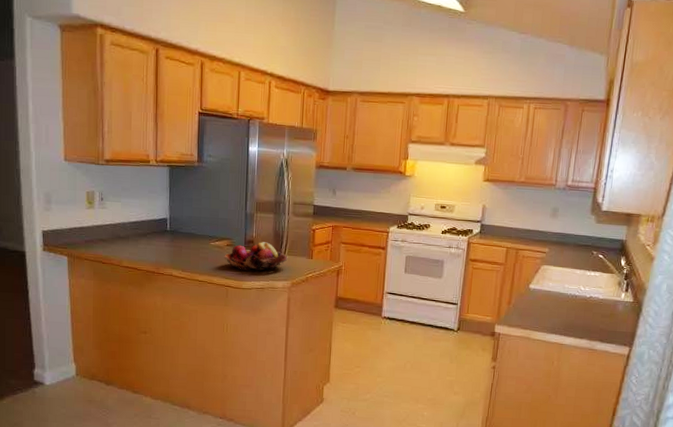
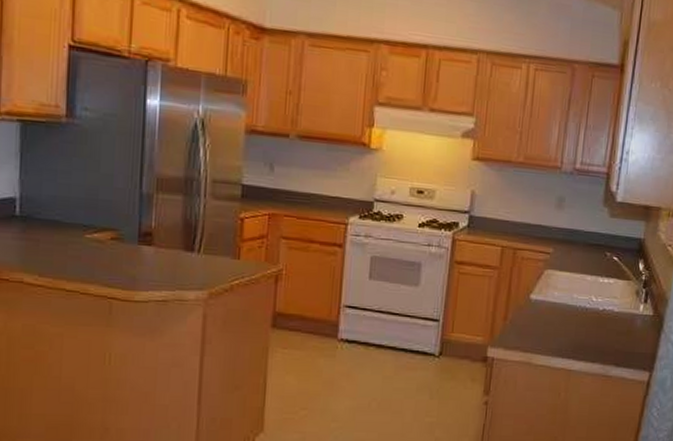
fruit basket: present [224,242,288,271] -> none [106,234,204,277]

